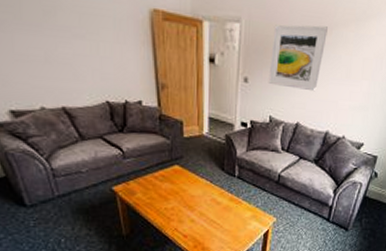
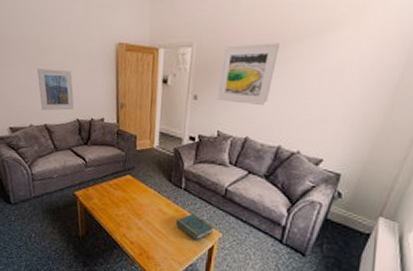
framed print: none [41,33,102,90] -> present [37,68,75,111]
book: none [231,201,269,228] -> present [176,213,214,242]

